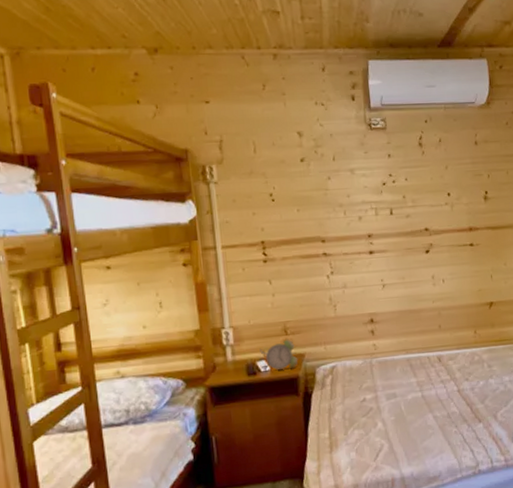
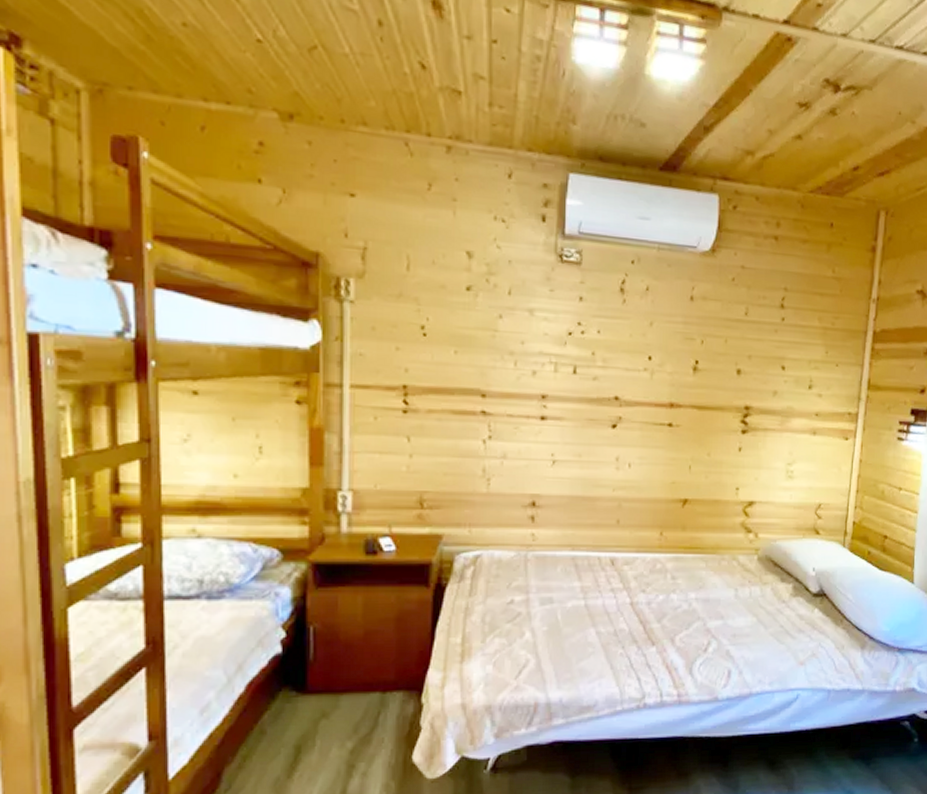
alarm clock: present [259,339,298,373] -> none [385,514,433,554]

